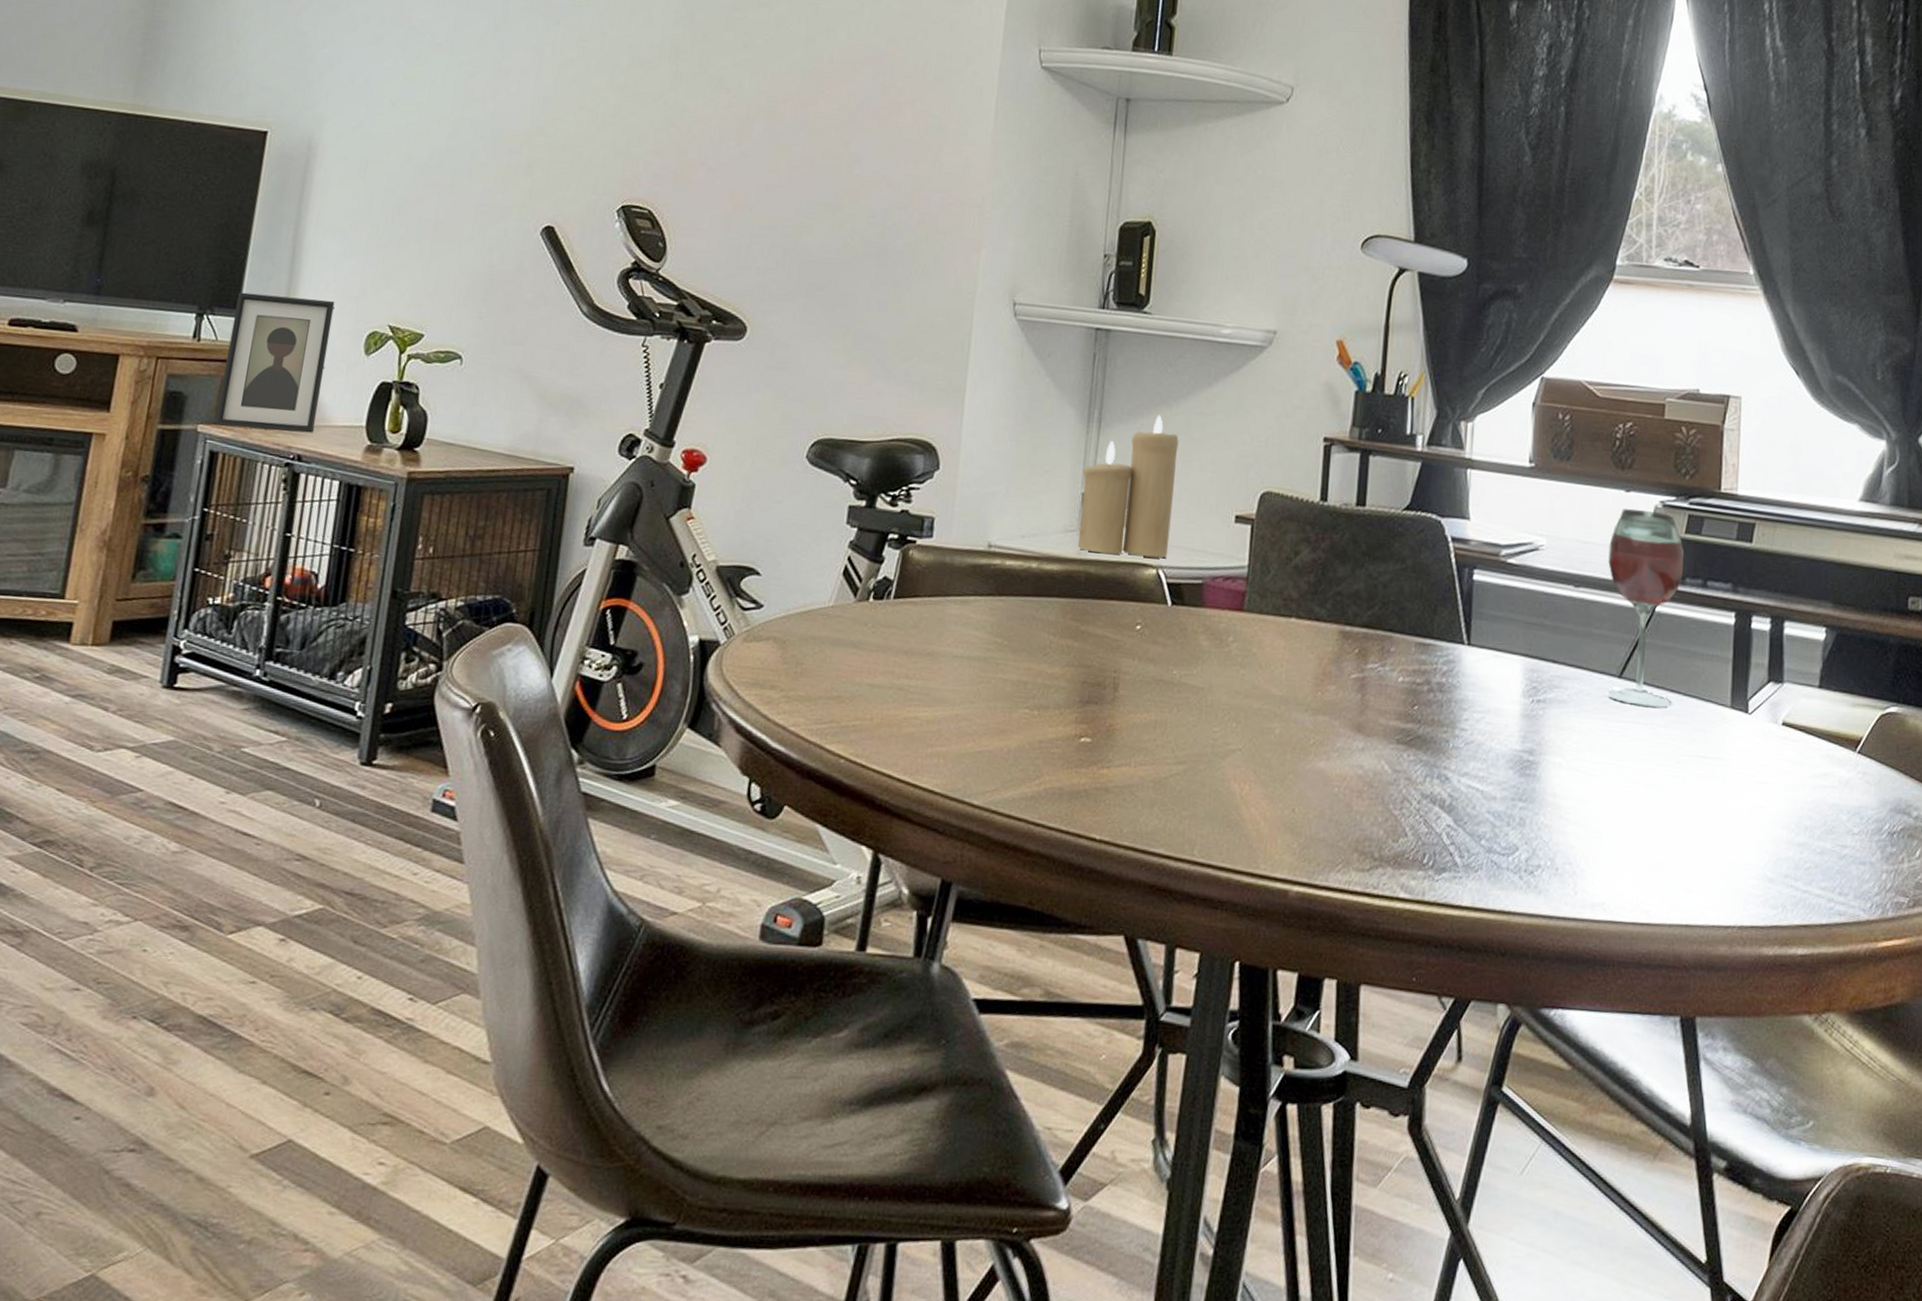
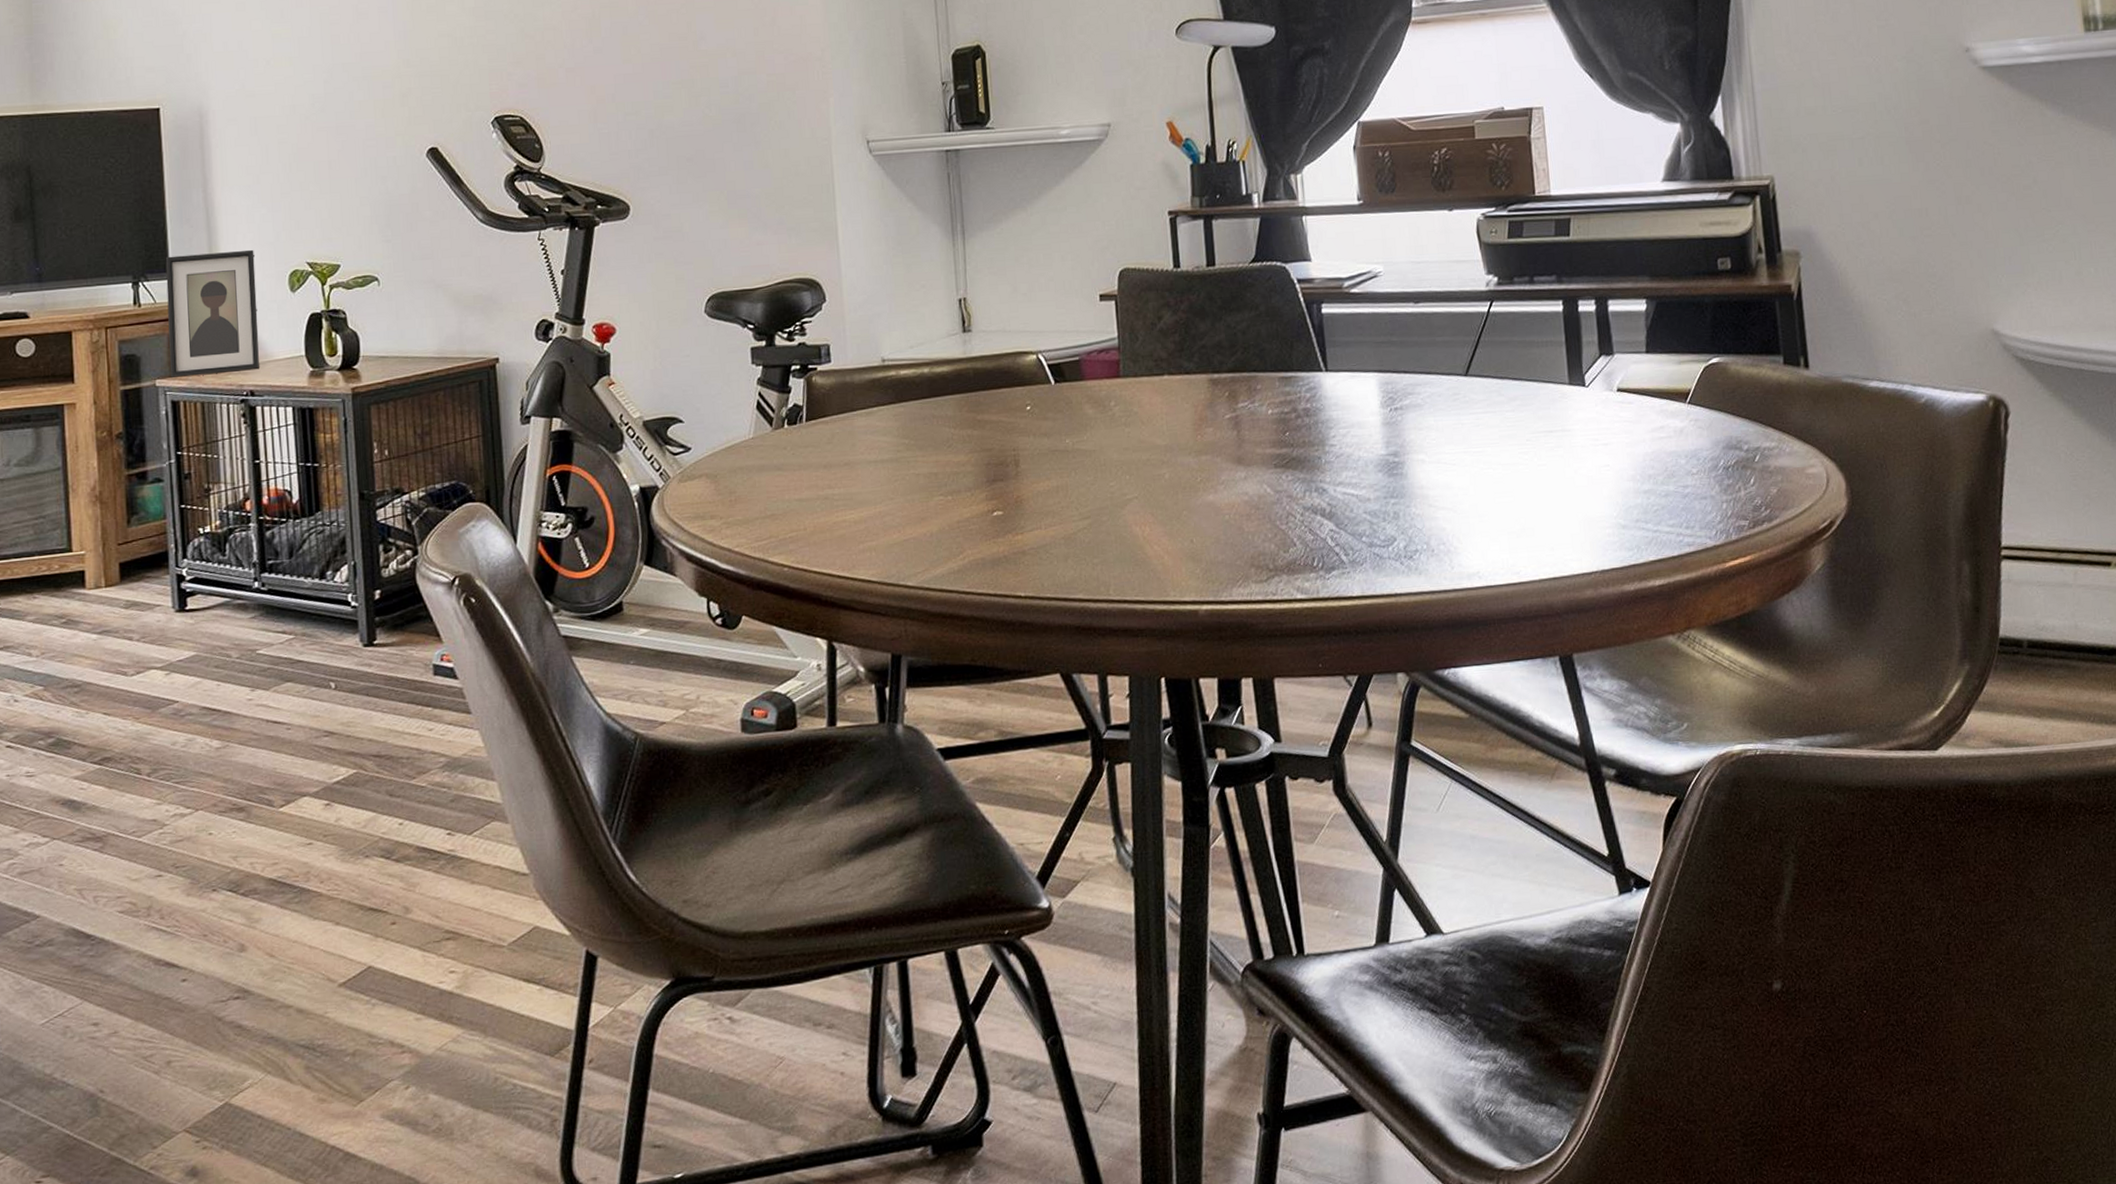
candle: present [1078,415,1179,558] -> none [955,218,1044,350]
wineglass: present [1608,508,1685,708] -> none [1440,223,1515,397]

